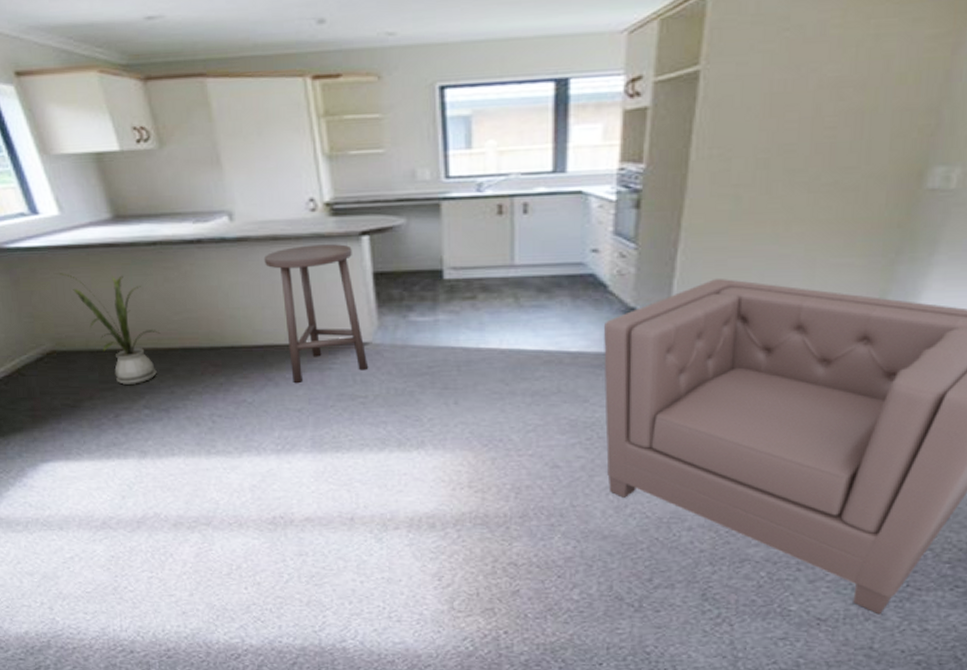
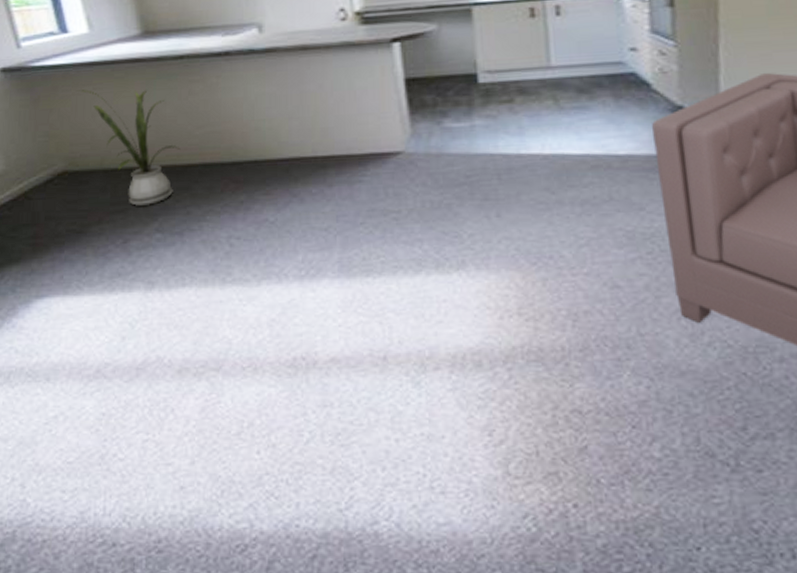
bar stool: present [264,244,369,384] -> none [292,51,402,199]

